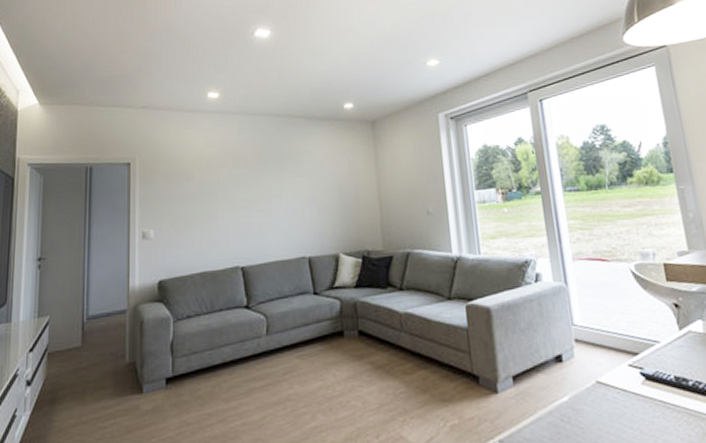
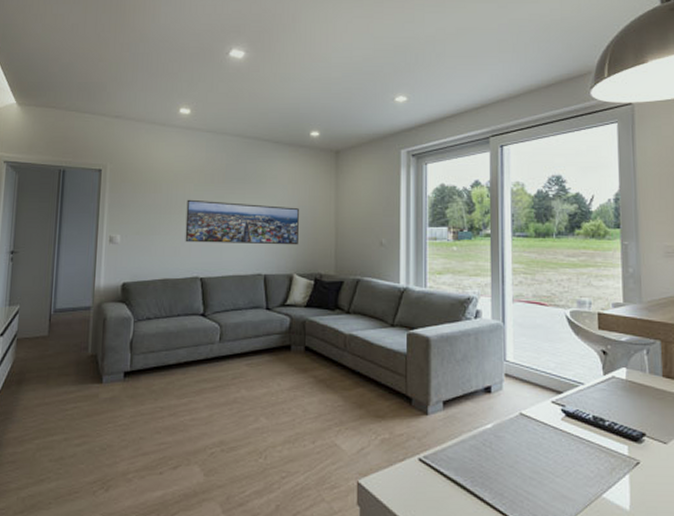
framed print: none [221,183,342,231] -> present [185,199,299,245]

